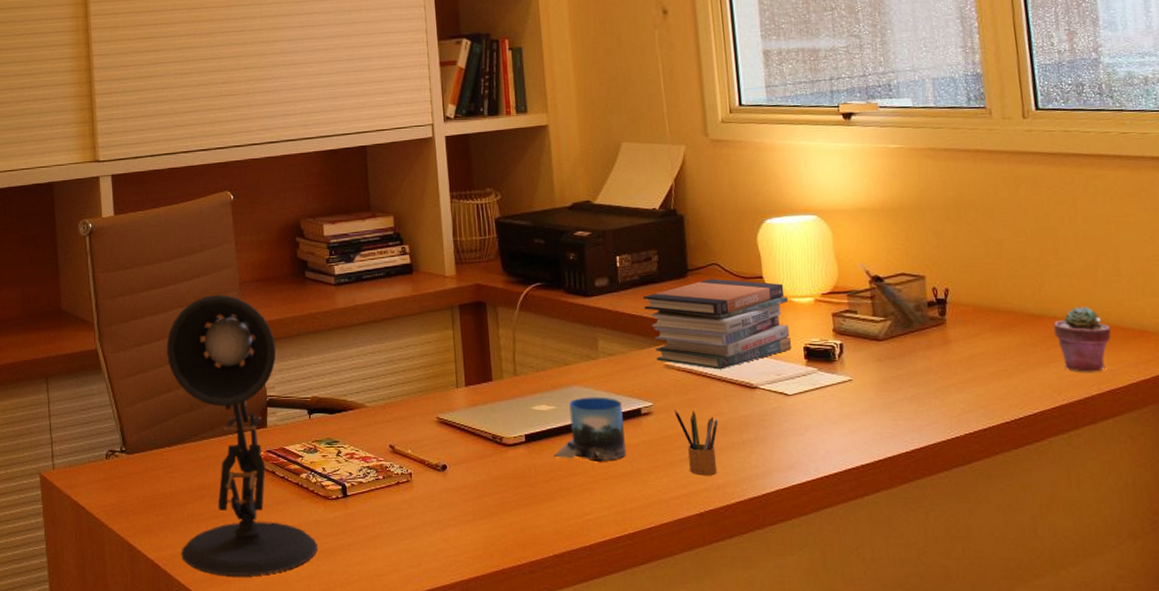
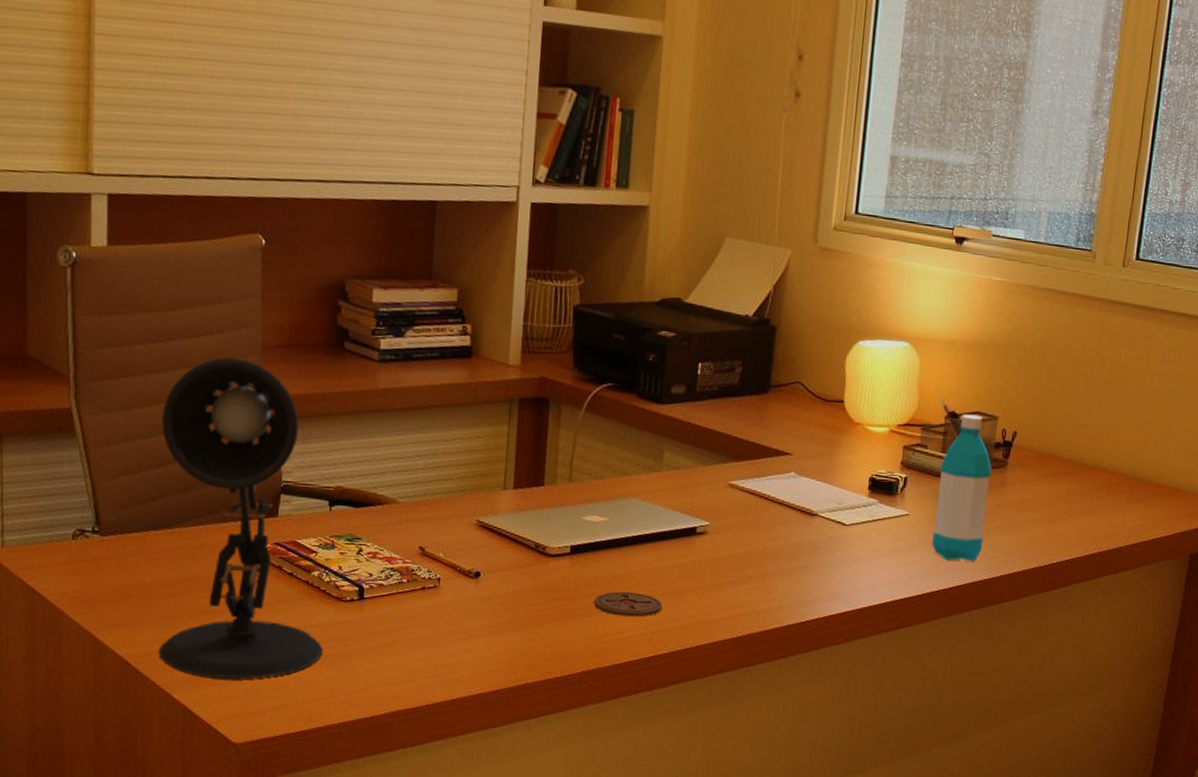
mug: present [554,397,626,460] -> none [598,510,678,579]
coaster: none [555,474,621,499] -> present [594,591,663,617]
book stack: present [643,278,791,370] -> none [718,397,864,494]
pencil box: present [674,410,719,476] -> none [730,531,772,600]
water bottle: none [874,276,939,422] -> present [932,414,992,562]
potted succulent: present [1053,306,1111,372] -> none [1101,460,1150,525]

